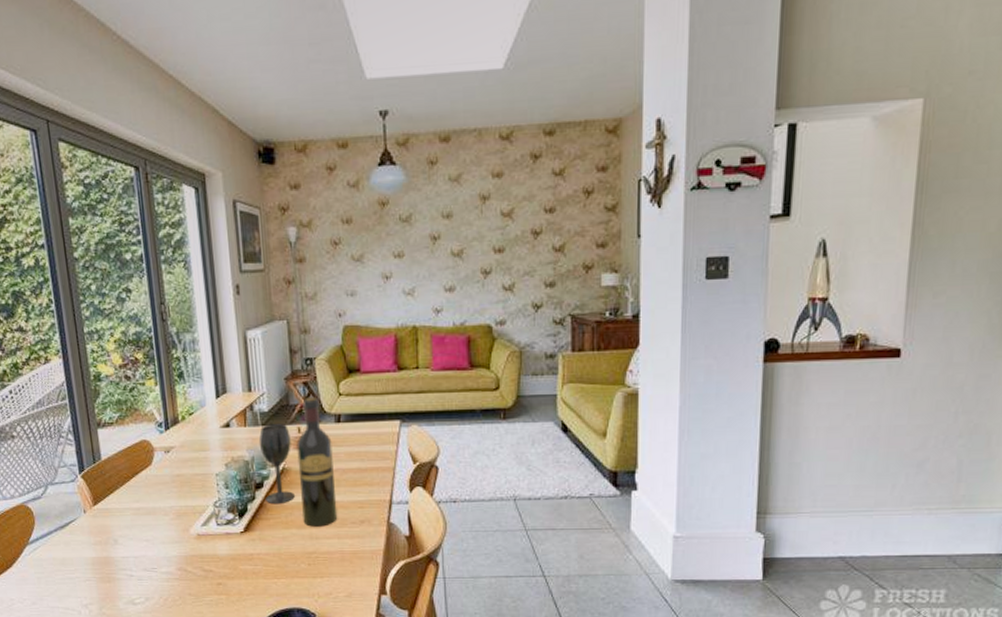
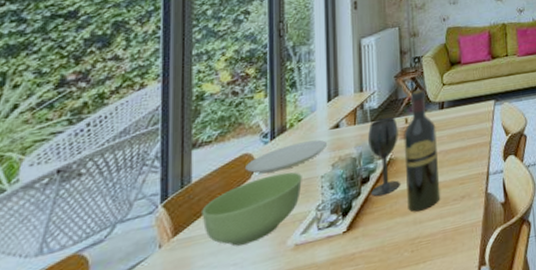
bowl: none [113,464,199,524] -> present [202,172,302,247]
plate: none [146,437,219,462] -> present [246,140,326,174]

